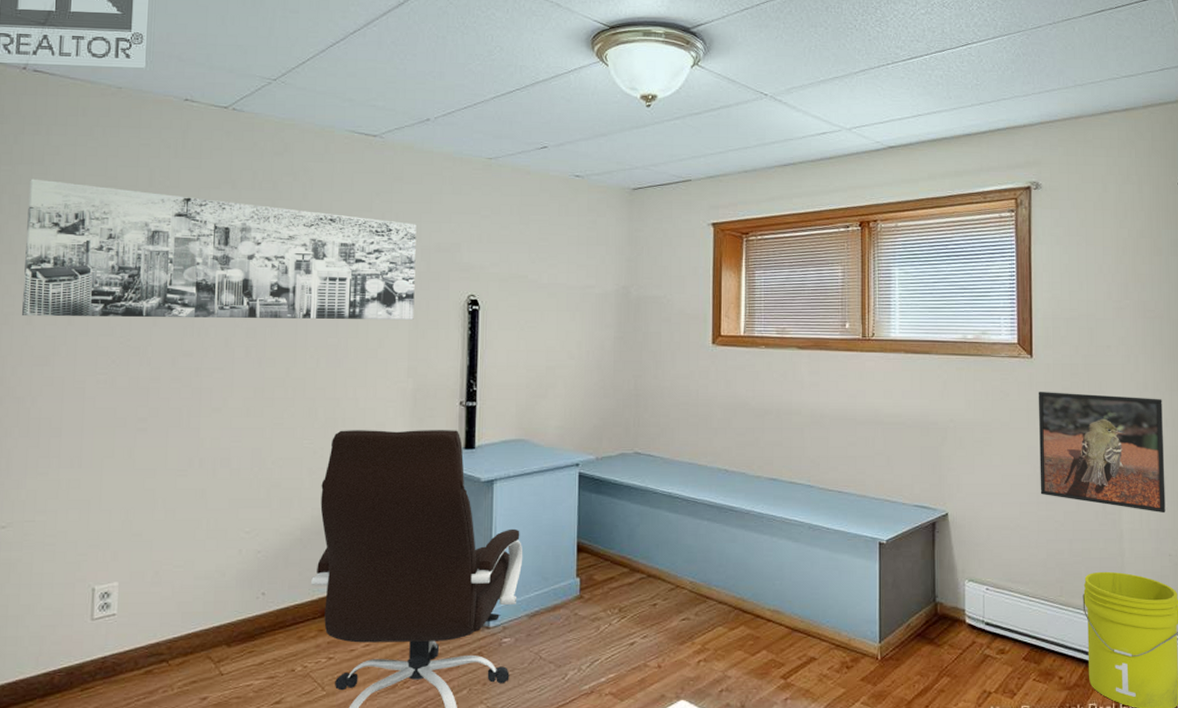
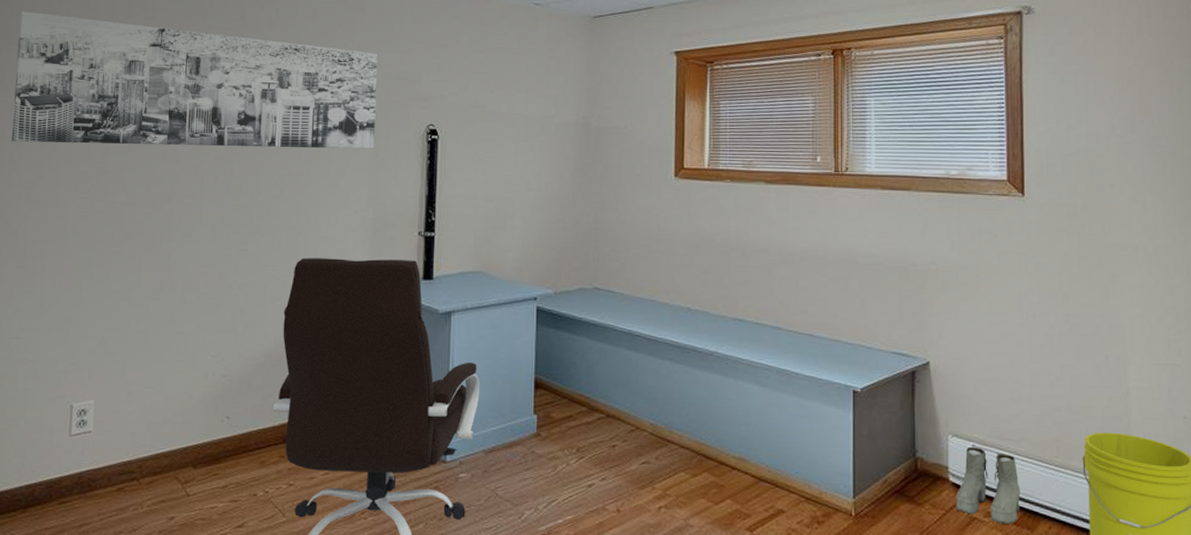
boots: none [971,590,1029,660] -> present [956,446,1020,524]
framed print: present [1038,392,1166,514] -> none [1030,233,1179,371]

